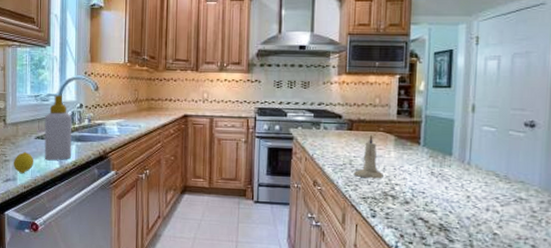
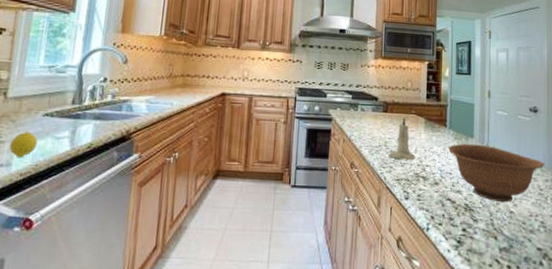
soap bottle: present [44,95,72,161] -> none [52,66,92,142]
bowl: none [422,162,541,223] -> present [448,143,545,202]

